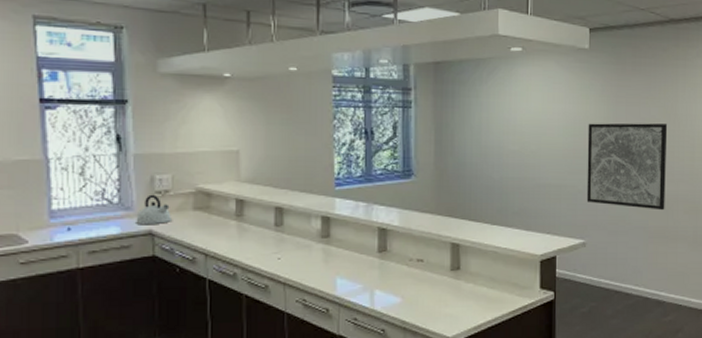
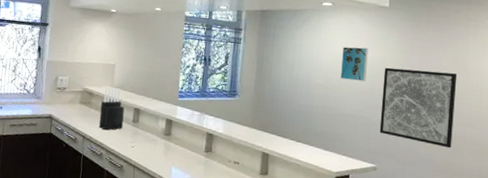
kettle: present [136,194,173,225] -> none [42,89,66,111]
knife block: none [225,183,262,242] -> present [99,88,125,131]
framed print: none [538,101,569,143] -> present [341,47,368,82]

